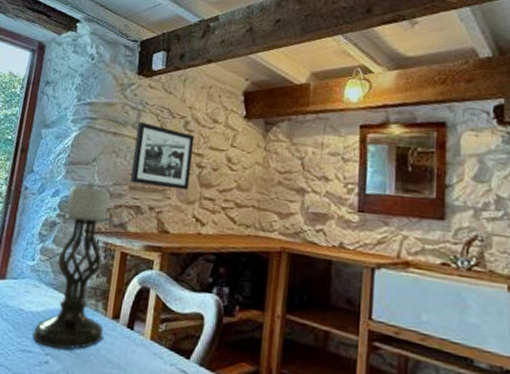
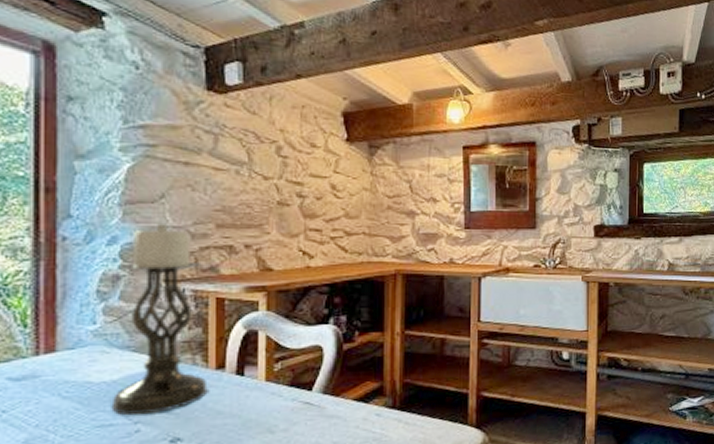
picture frame: present [129,121,195,190] -> none [215,147,291,223]

